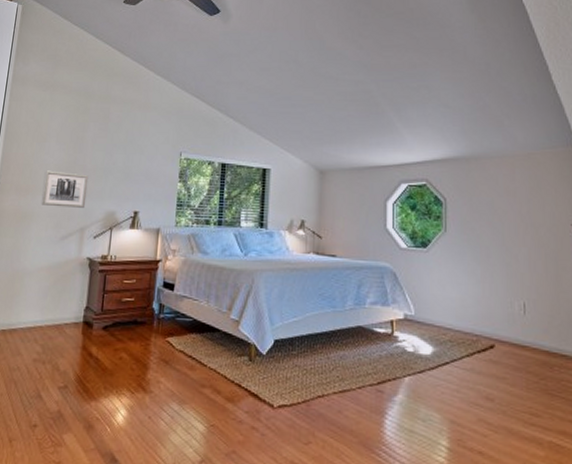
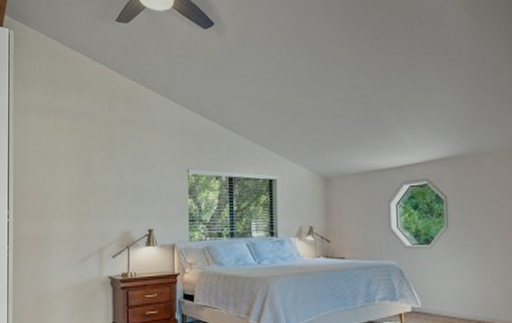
wall art: present [41,170,89,208] -> none [57,196,101,231]

